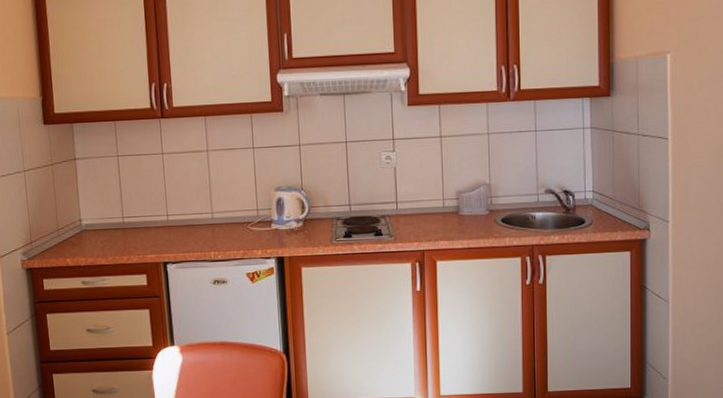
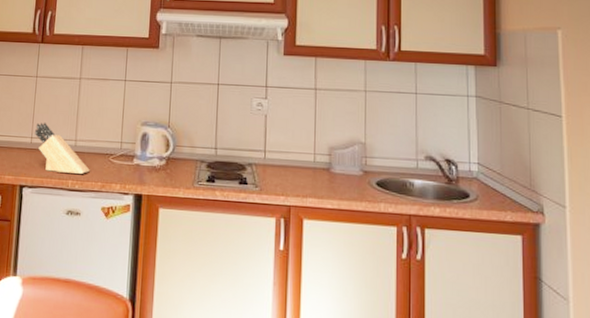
knife block: none [169,199,230,246] -> present [35,123,90,174]

